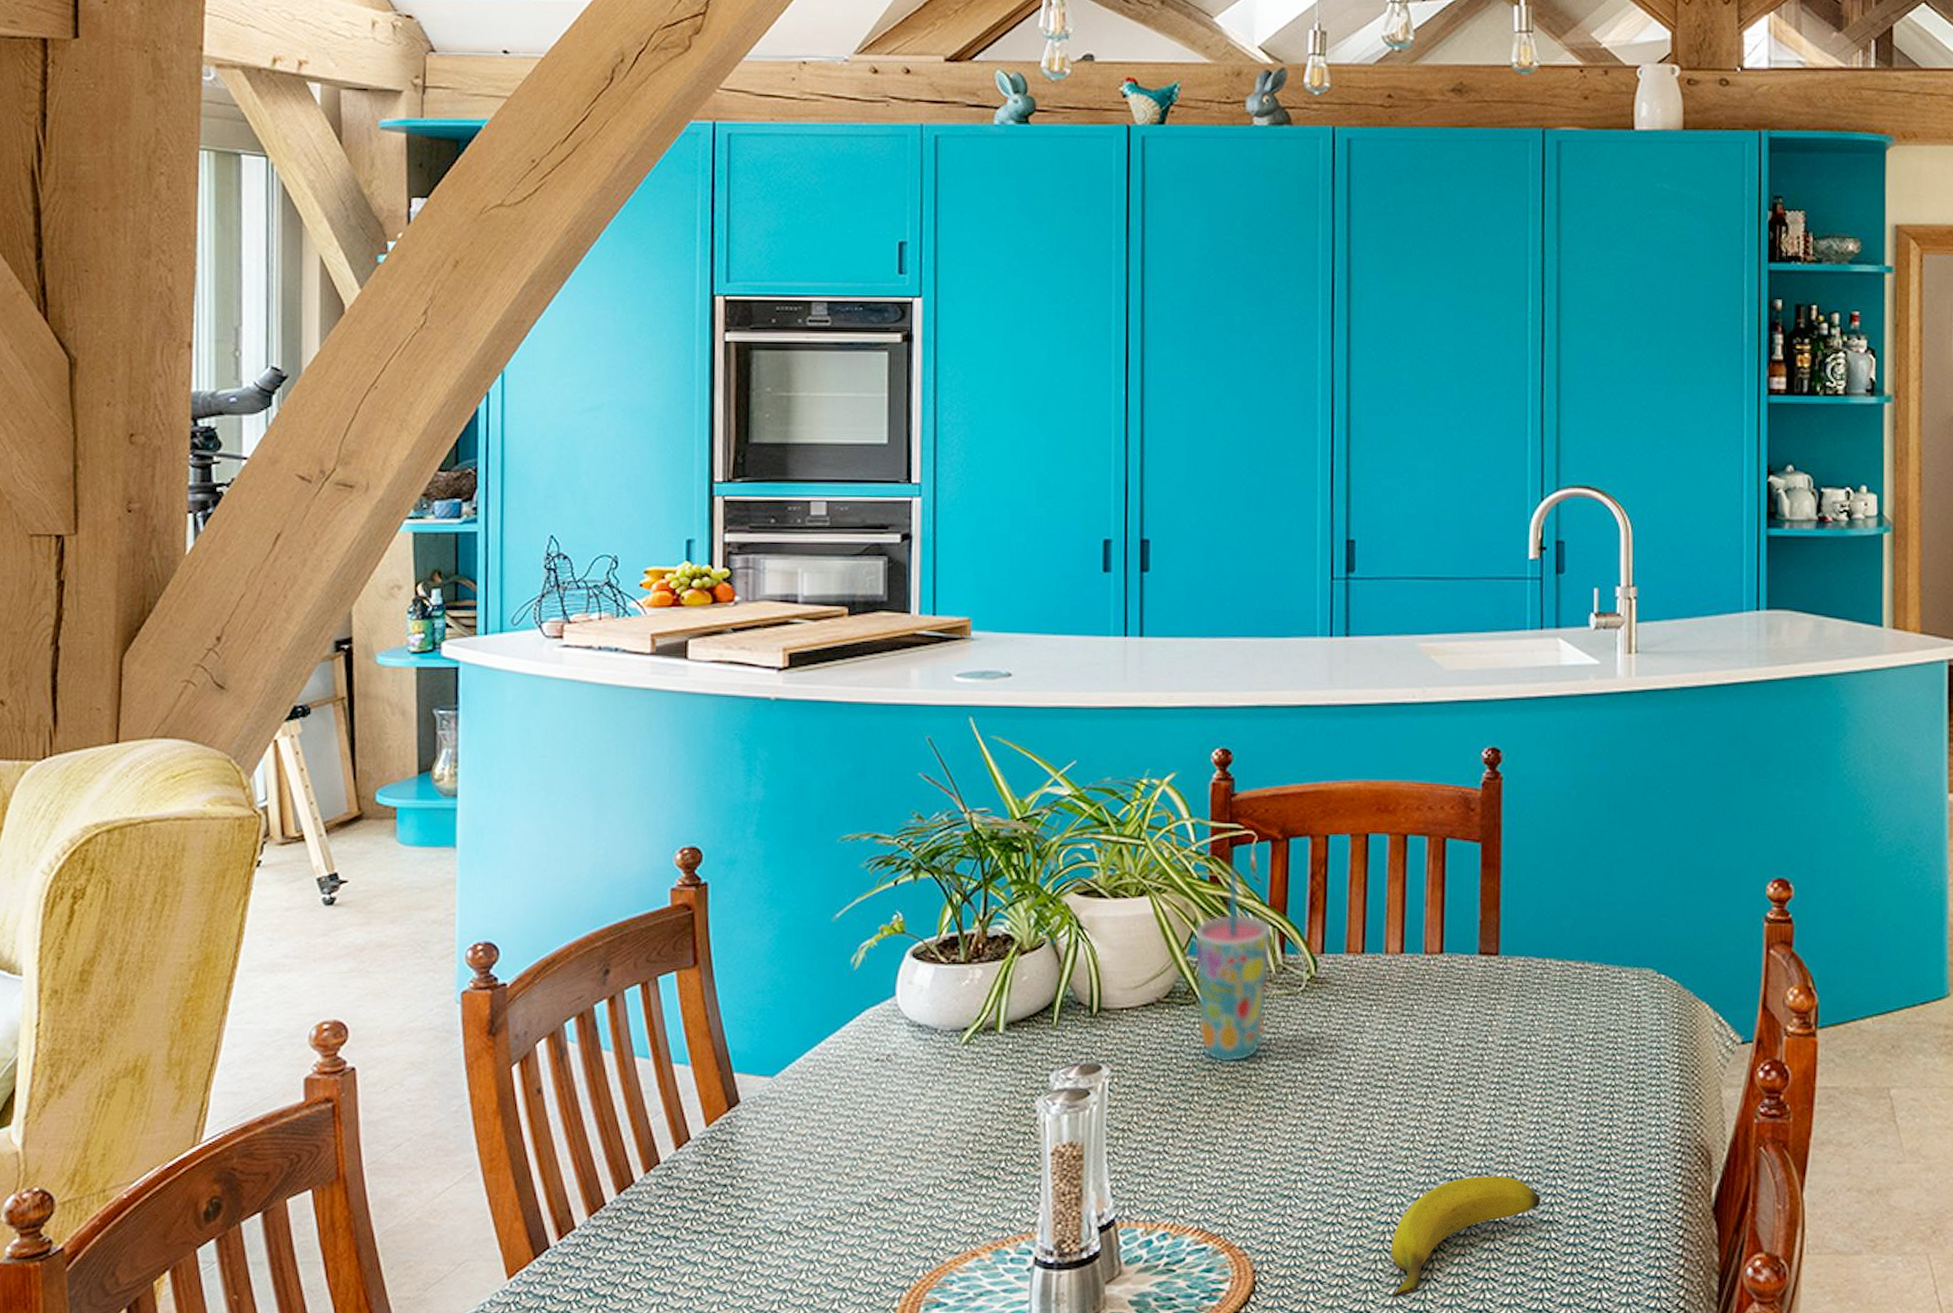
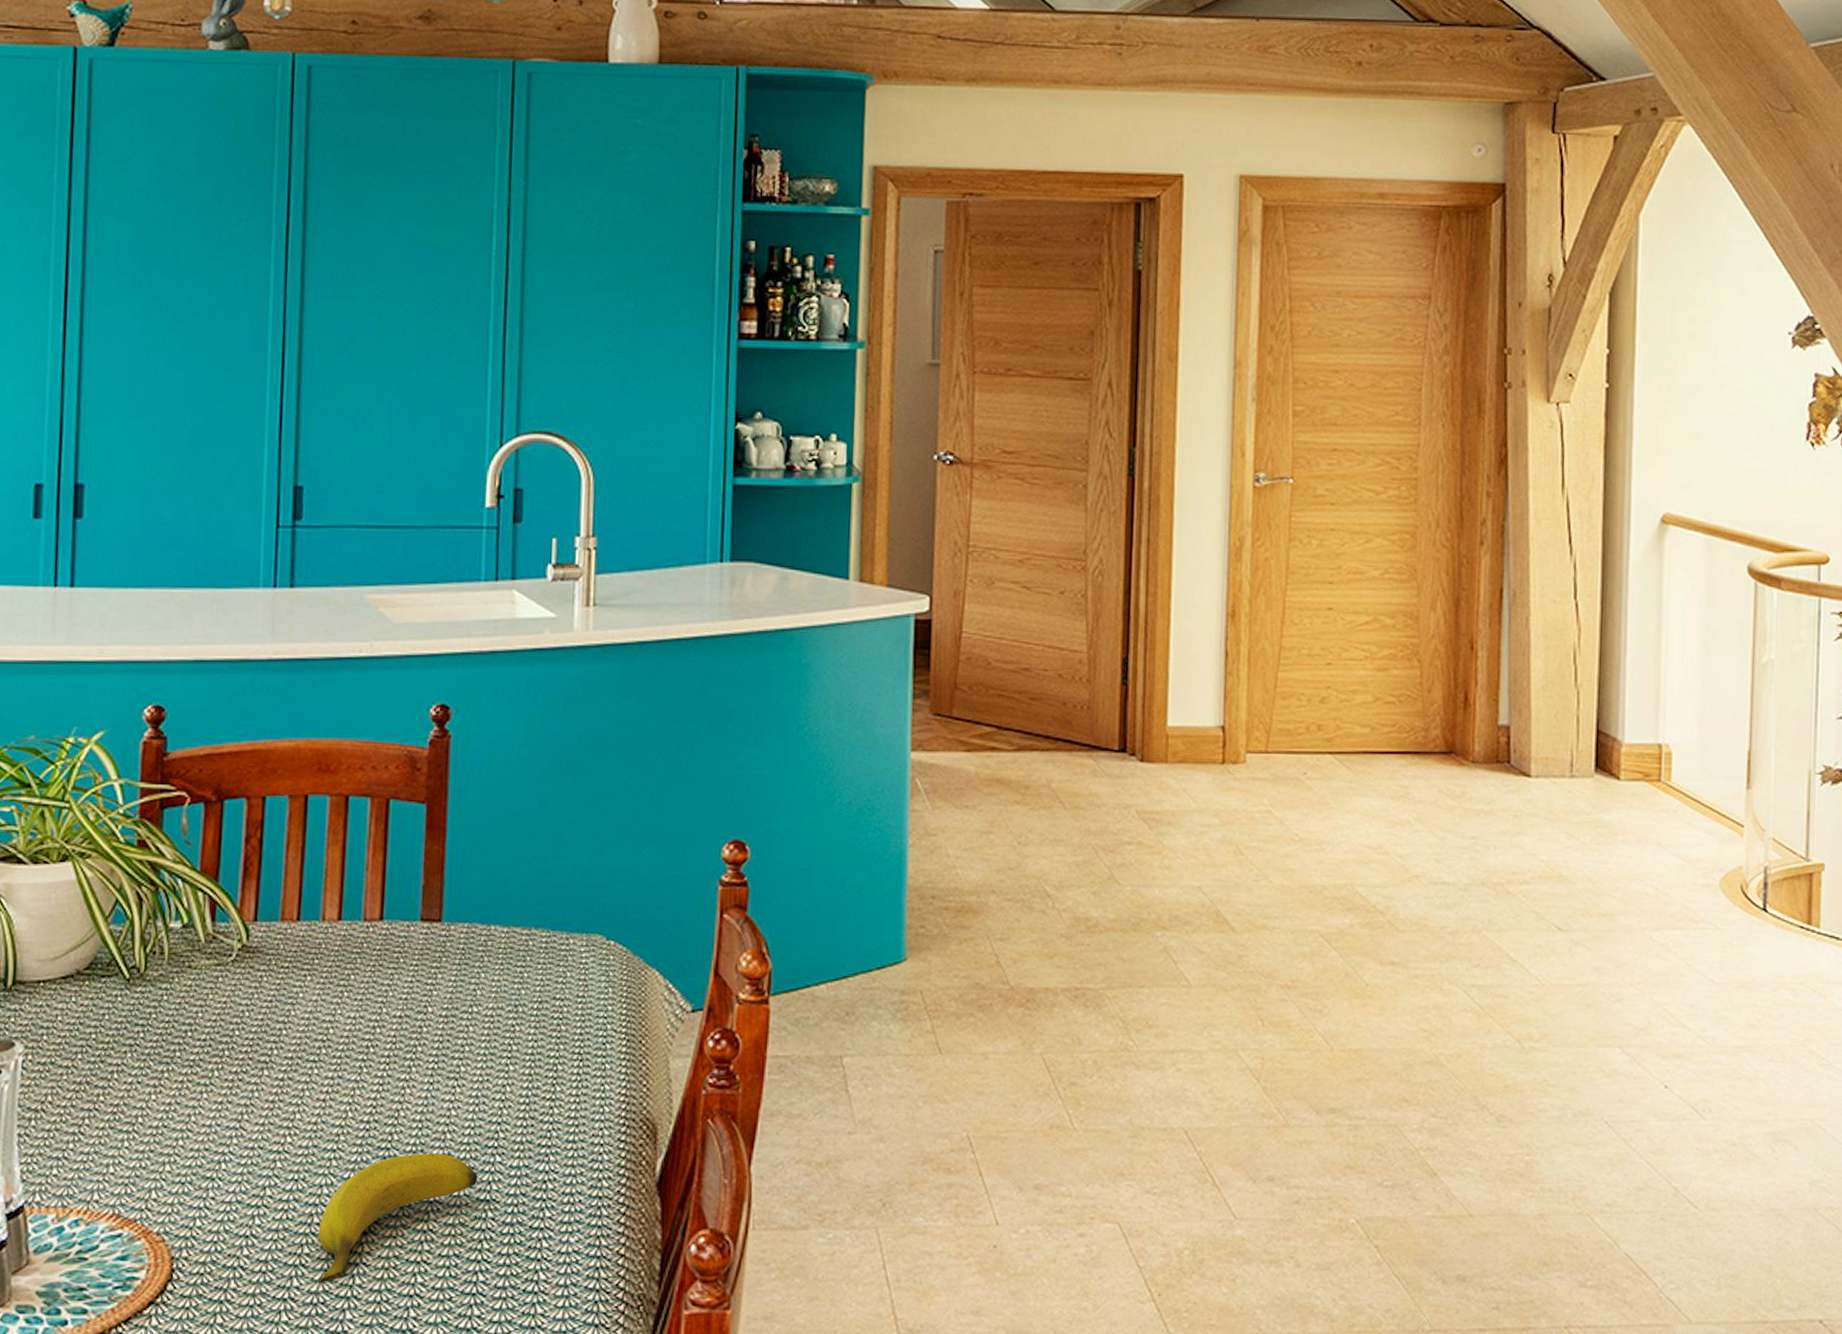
cup: present [1194,867,1272,1063] -> none [118,830,202,1038]

